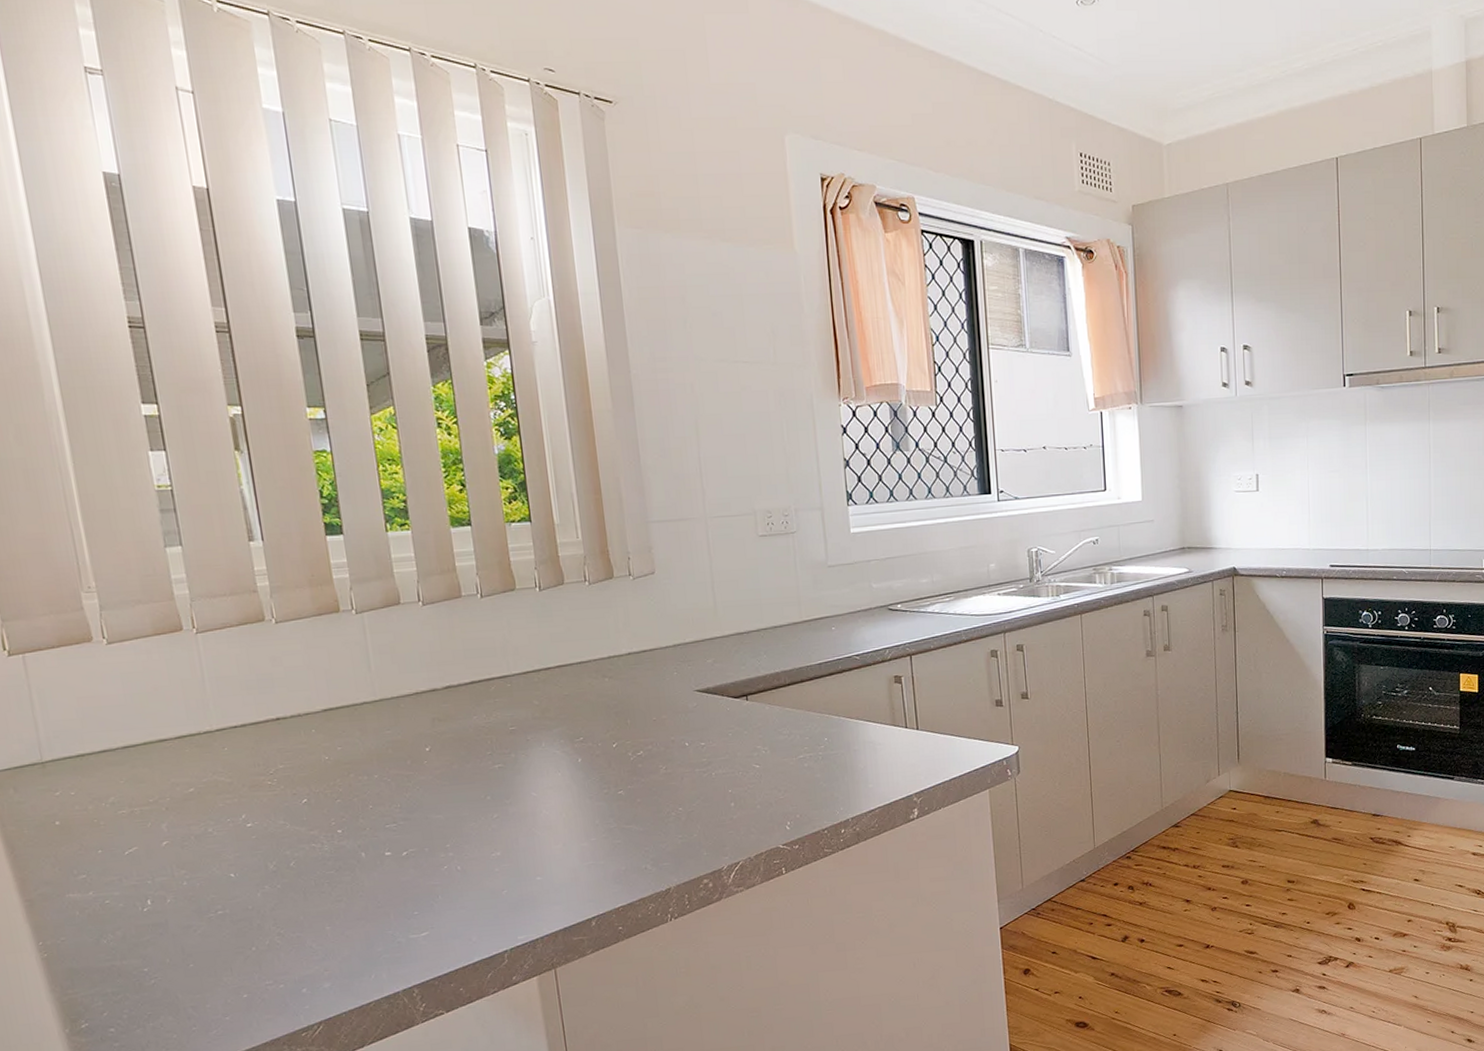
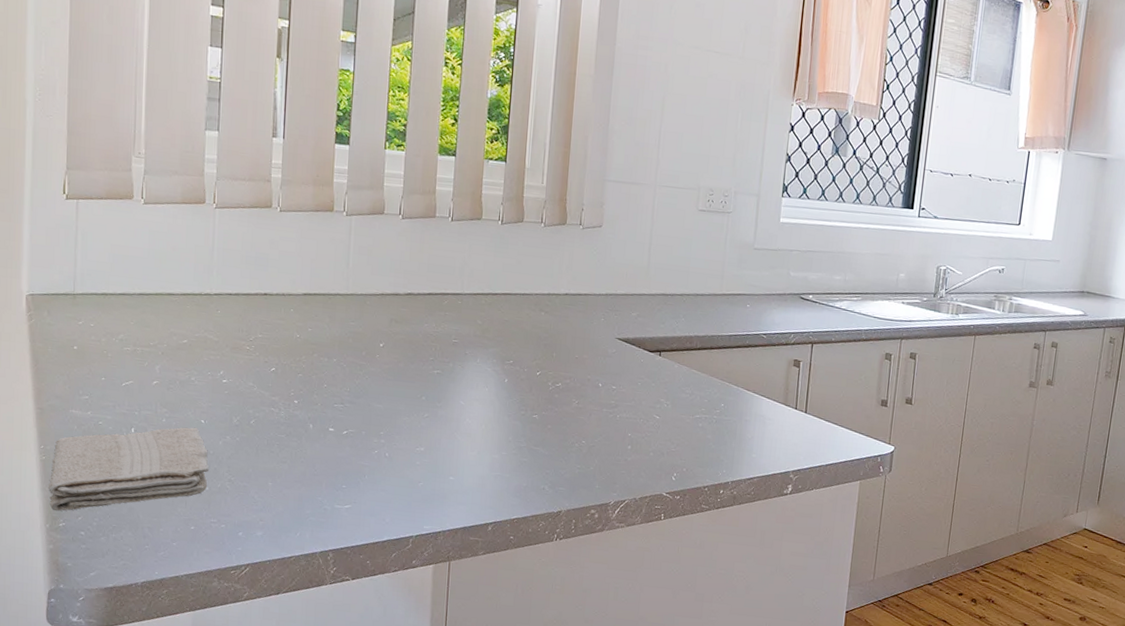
washcloth: none [55,883,253,1013] -> present [47,427,210,512]

